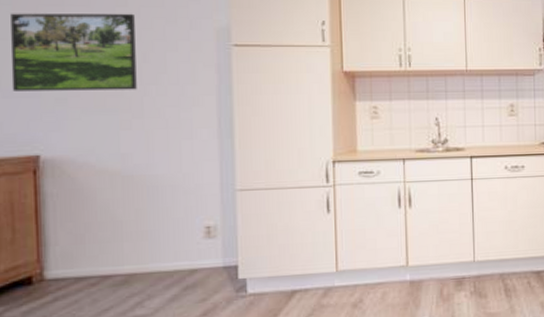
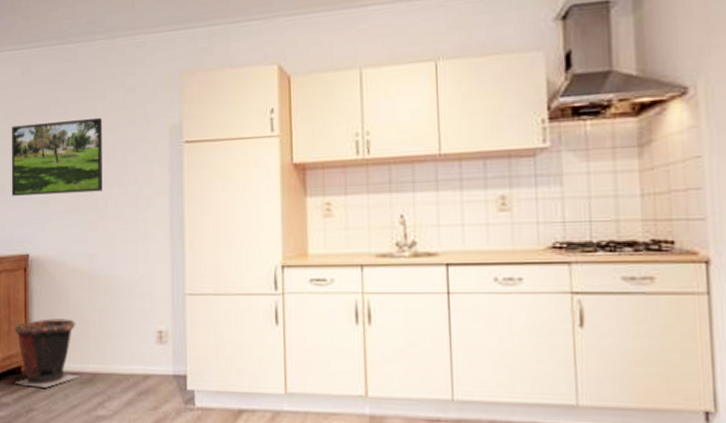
waste bin: none [20,221,115,297] -> present [14,319,82,388]

